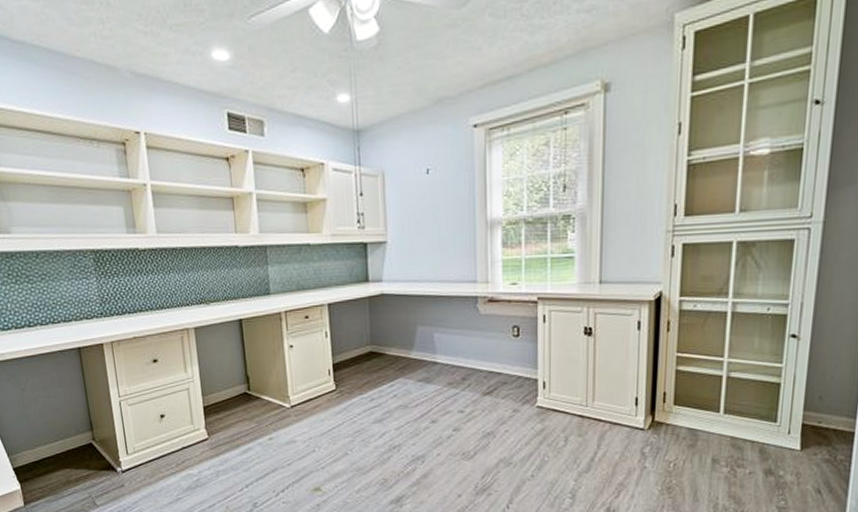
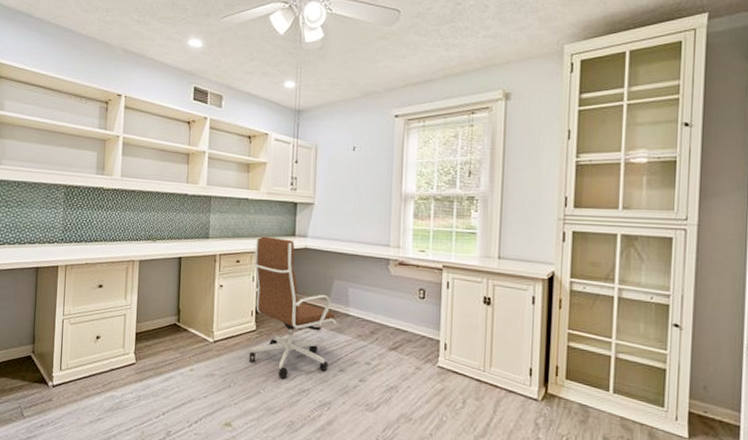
office chair: none [323,285,424,437] -> present [249,236,337,379]

